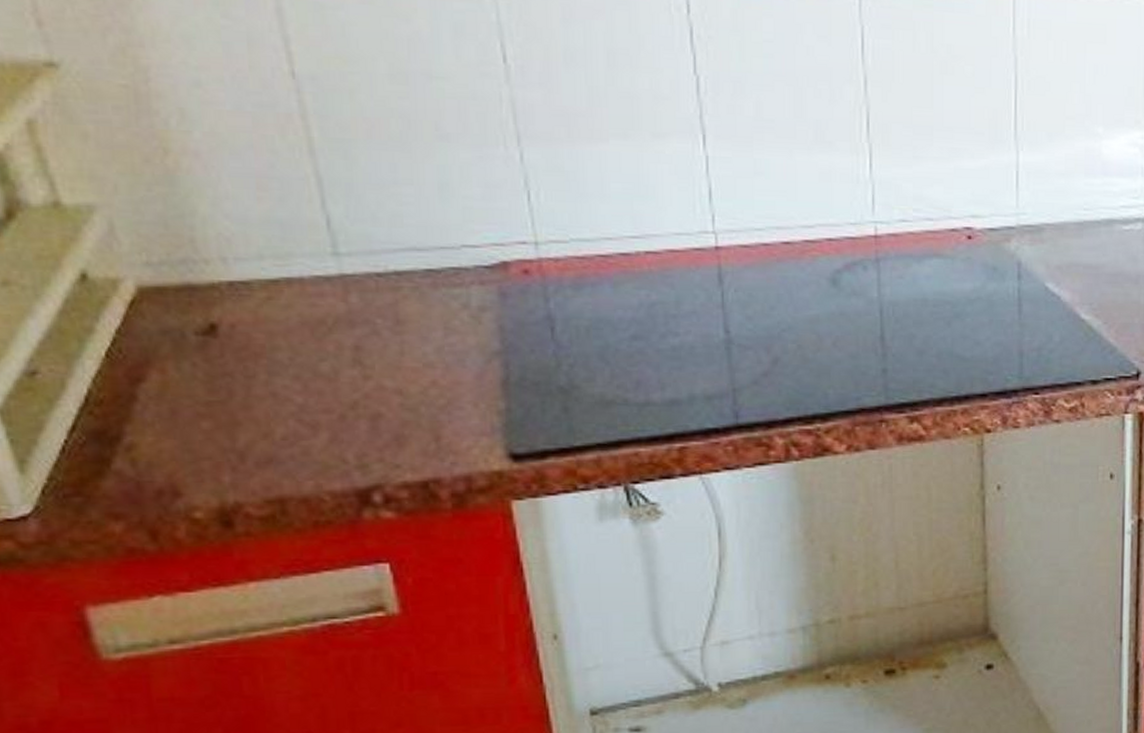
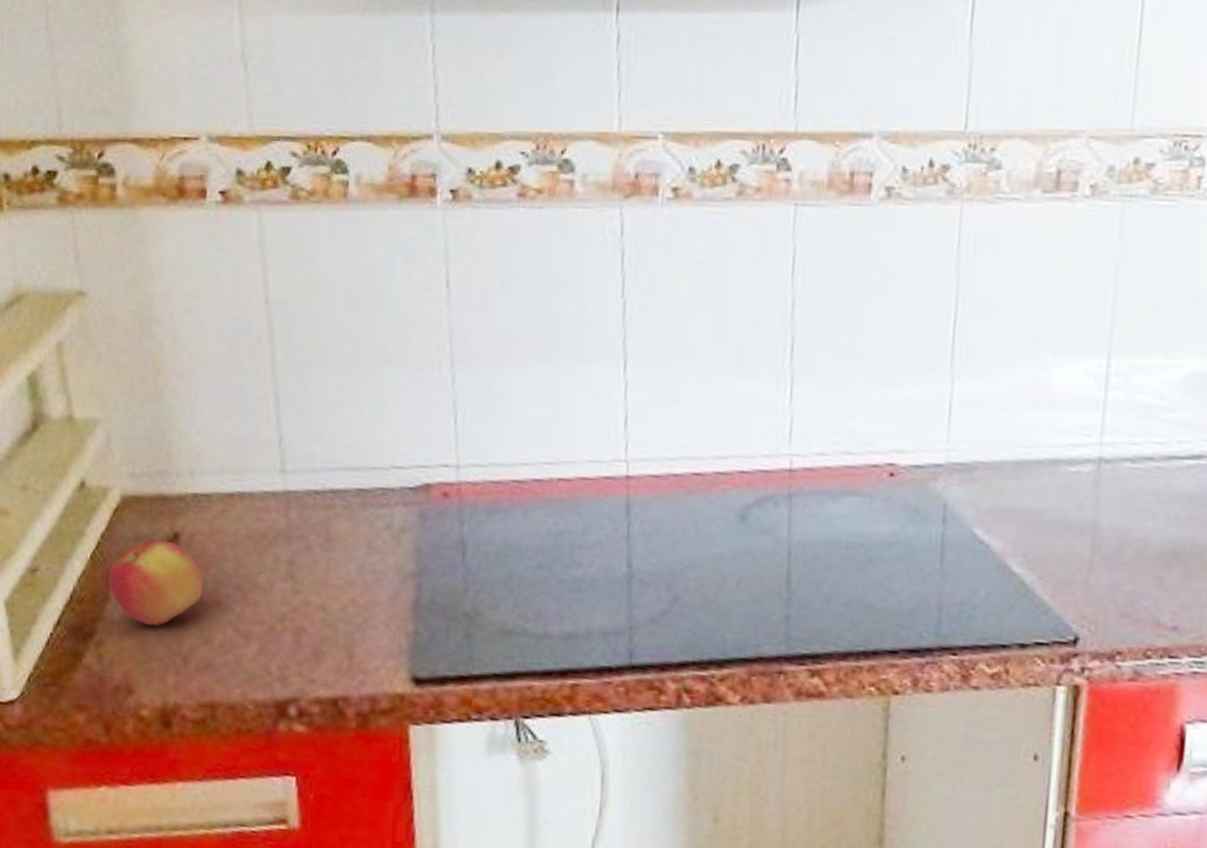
apple: none [132,331,255,424] -> present [108,538,204,626]

